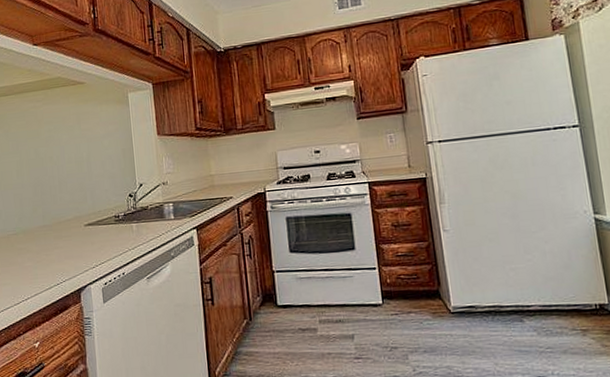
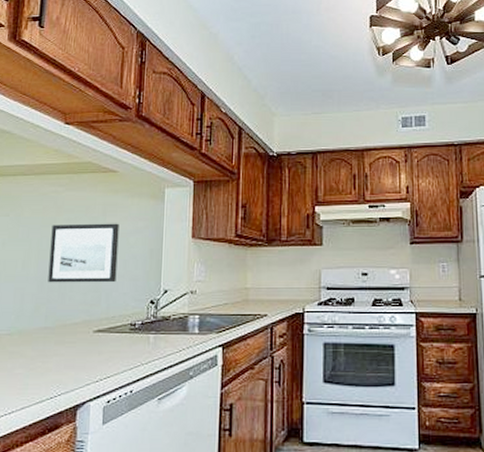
wall art: none [36,129,97,188] -> present [48,223,119,283]

